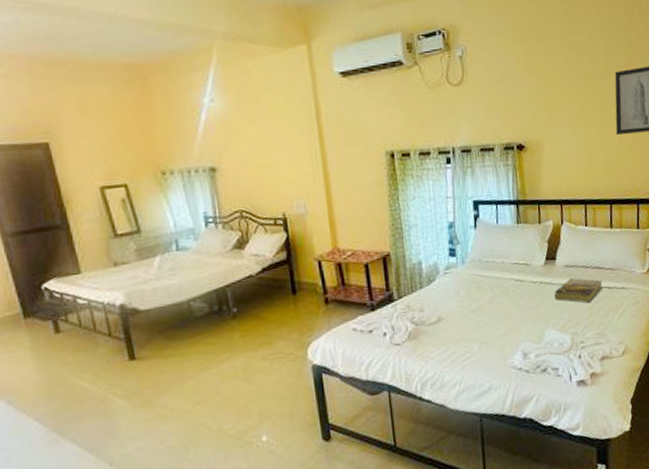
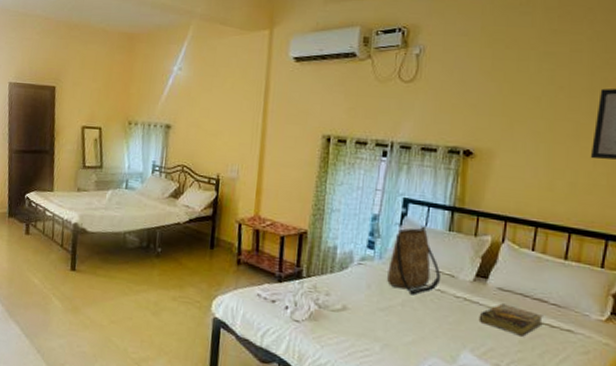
tote bag: none [471,224,518,291] -> present [387,226,441,295]

